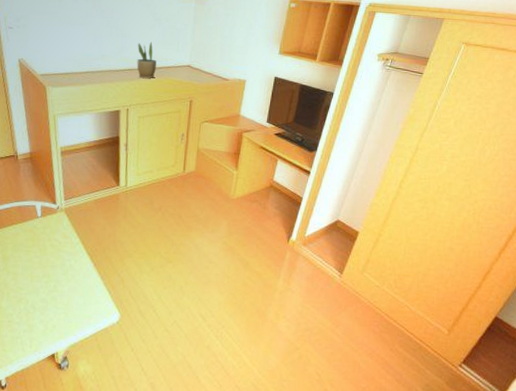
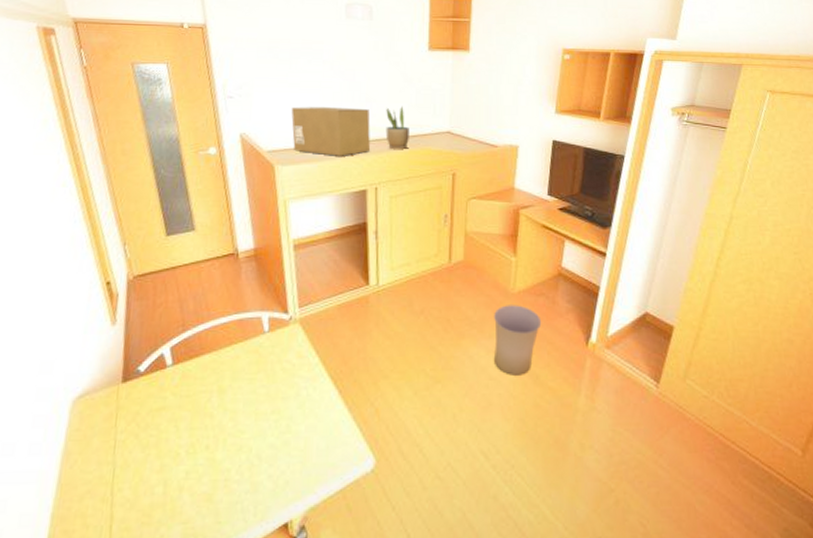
box: none [60,38,125,82] -> present [291,107,370,156]
waste bin: none [215,207,254,261] -> present [494,305,542,375]

